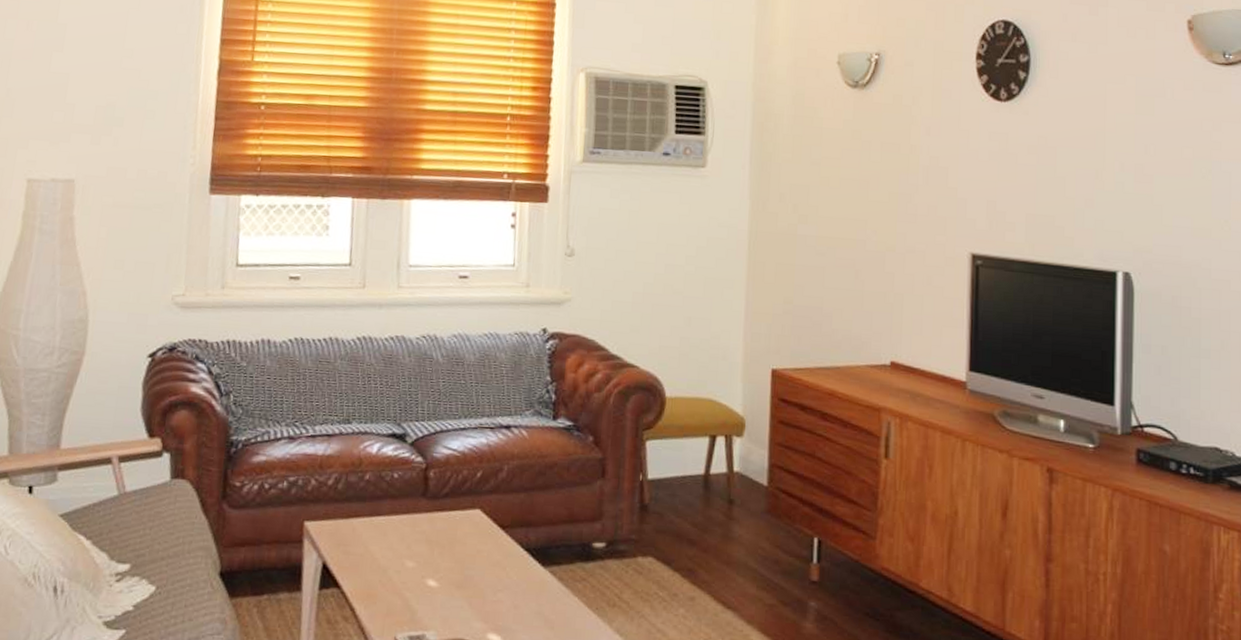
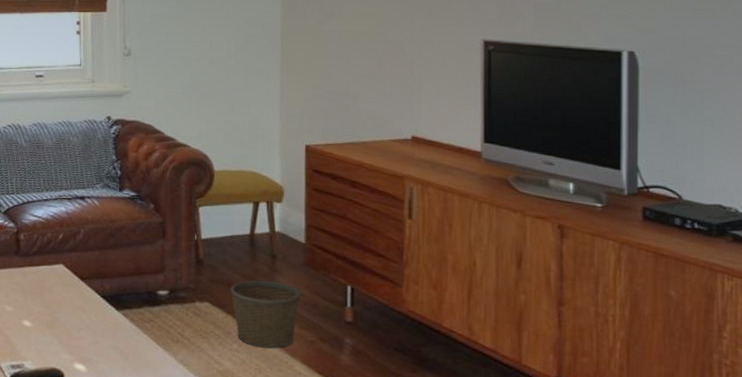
basket: none [678,530,761,614] -> present [230,280,301,348]

